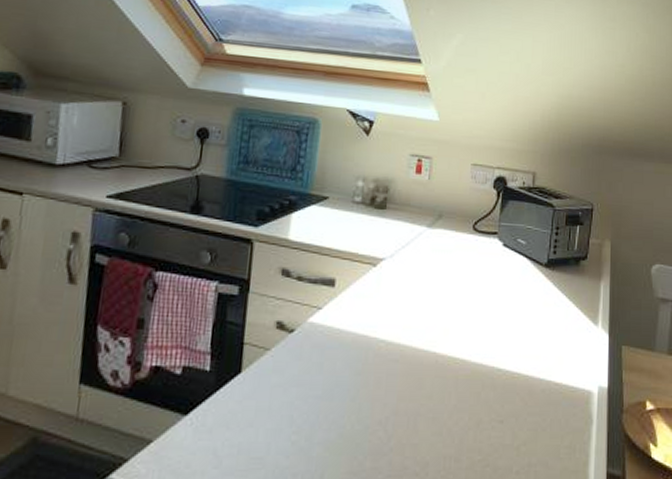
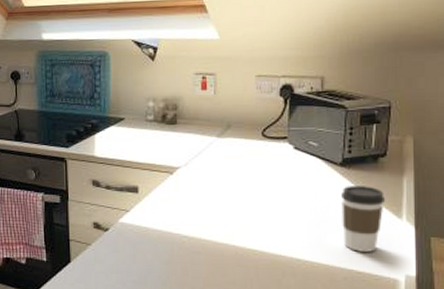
coffee cup: none [543,288,585,361] -> present [341,186,386,252]

